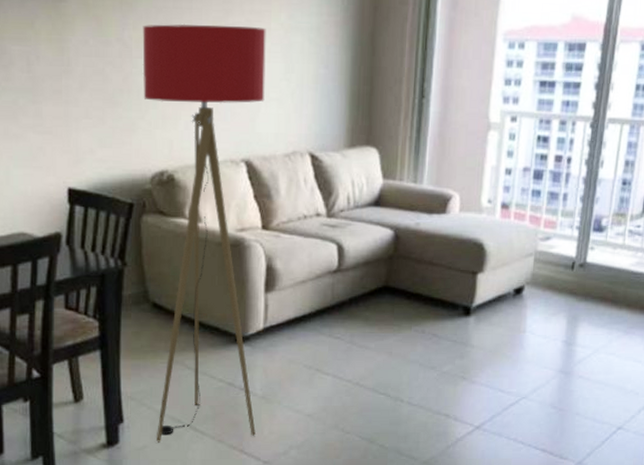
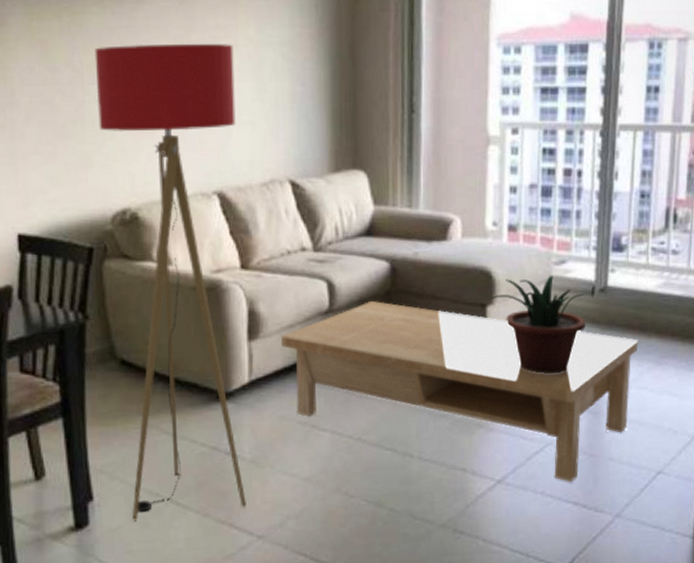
coffee table: none [294,264,610,431] -> present [281,301,639,482]
potted plant: none [481,250,565,336] -> present [490,276,585,374]

